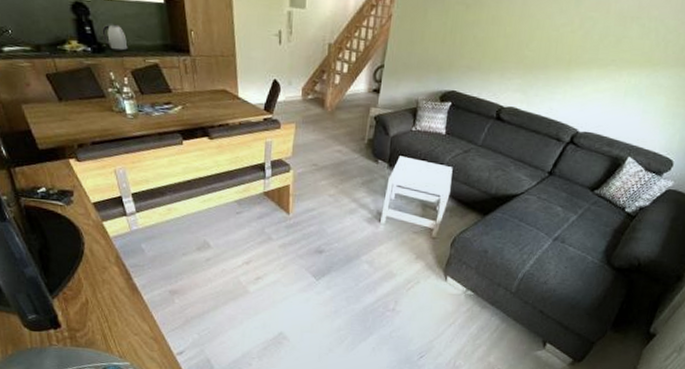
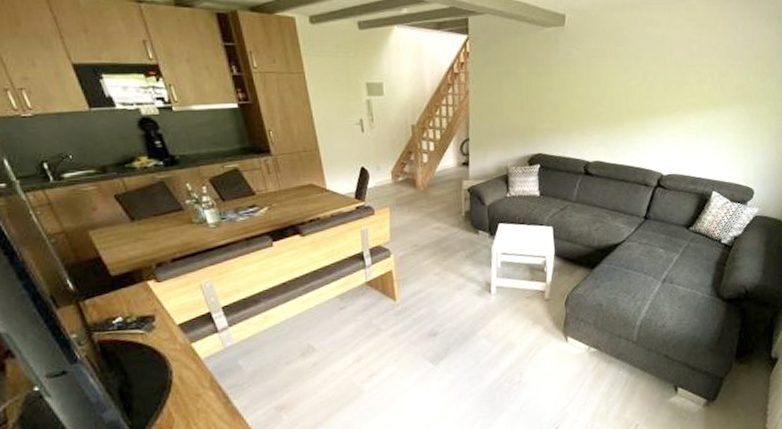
kettle: present [102,23,128,52] -> none [173,135,204,162]

